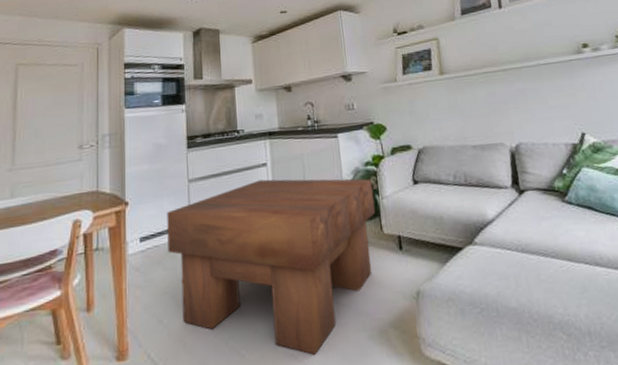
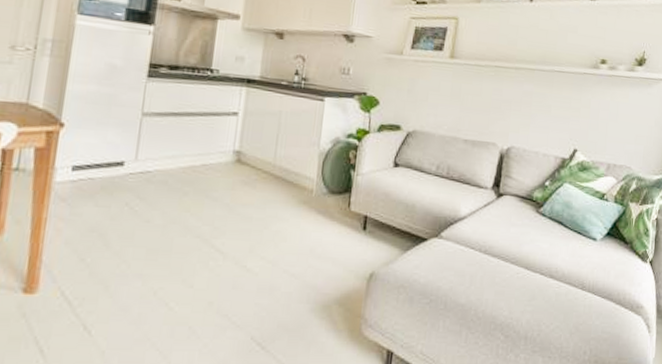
coffee table: present [167,178,375,355] -> none [104,129,351,318]

